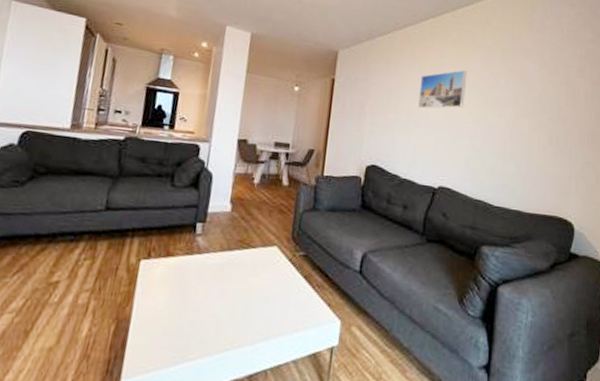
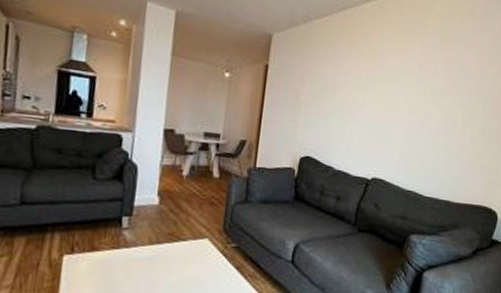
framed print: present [418,70,467,109] -> none [355,58,407,99]

